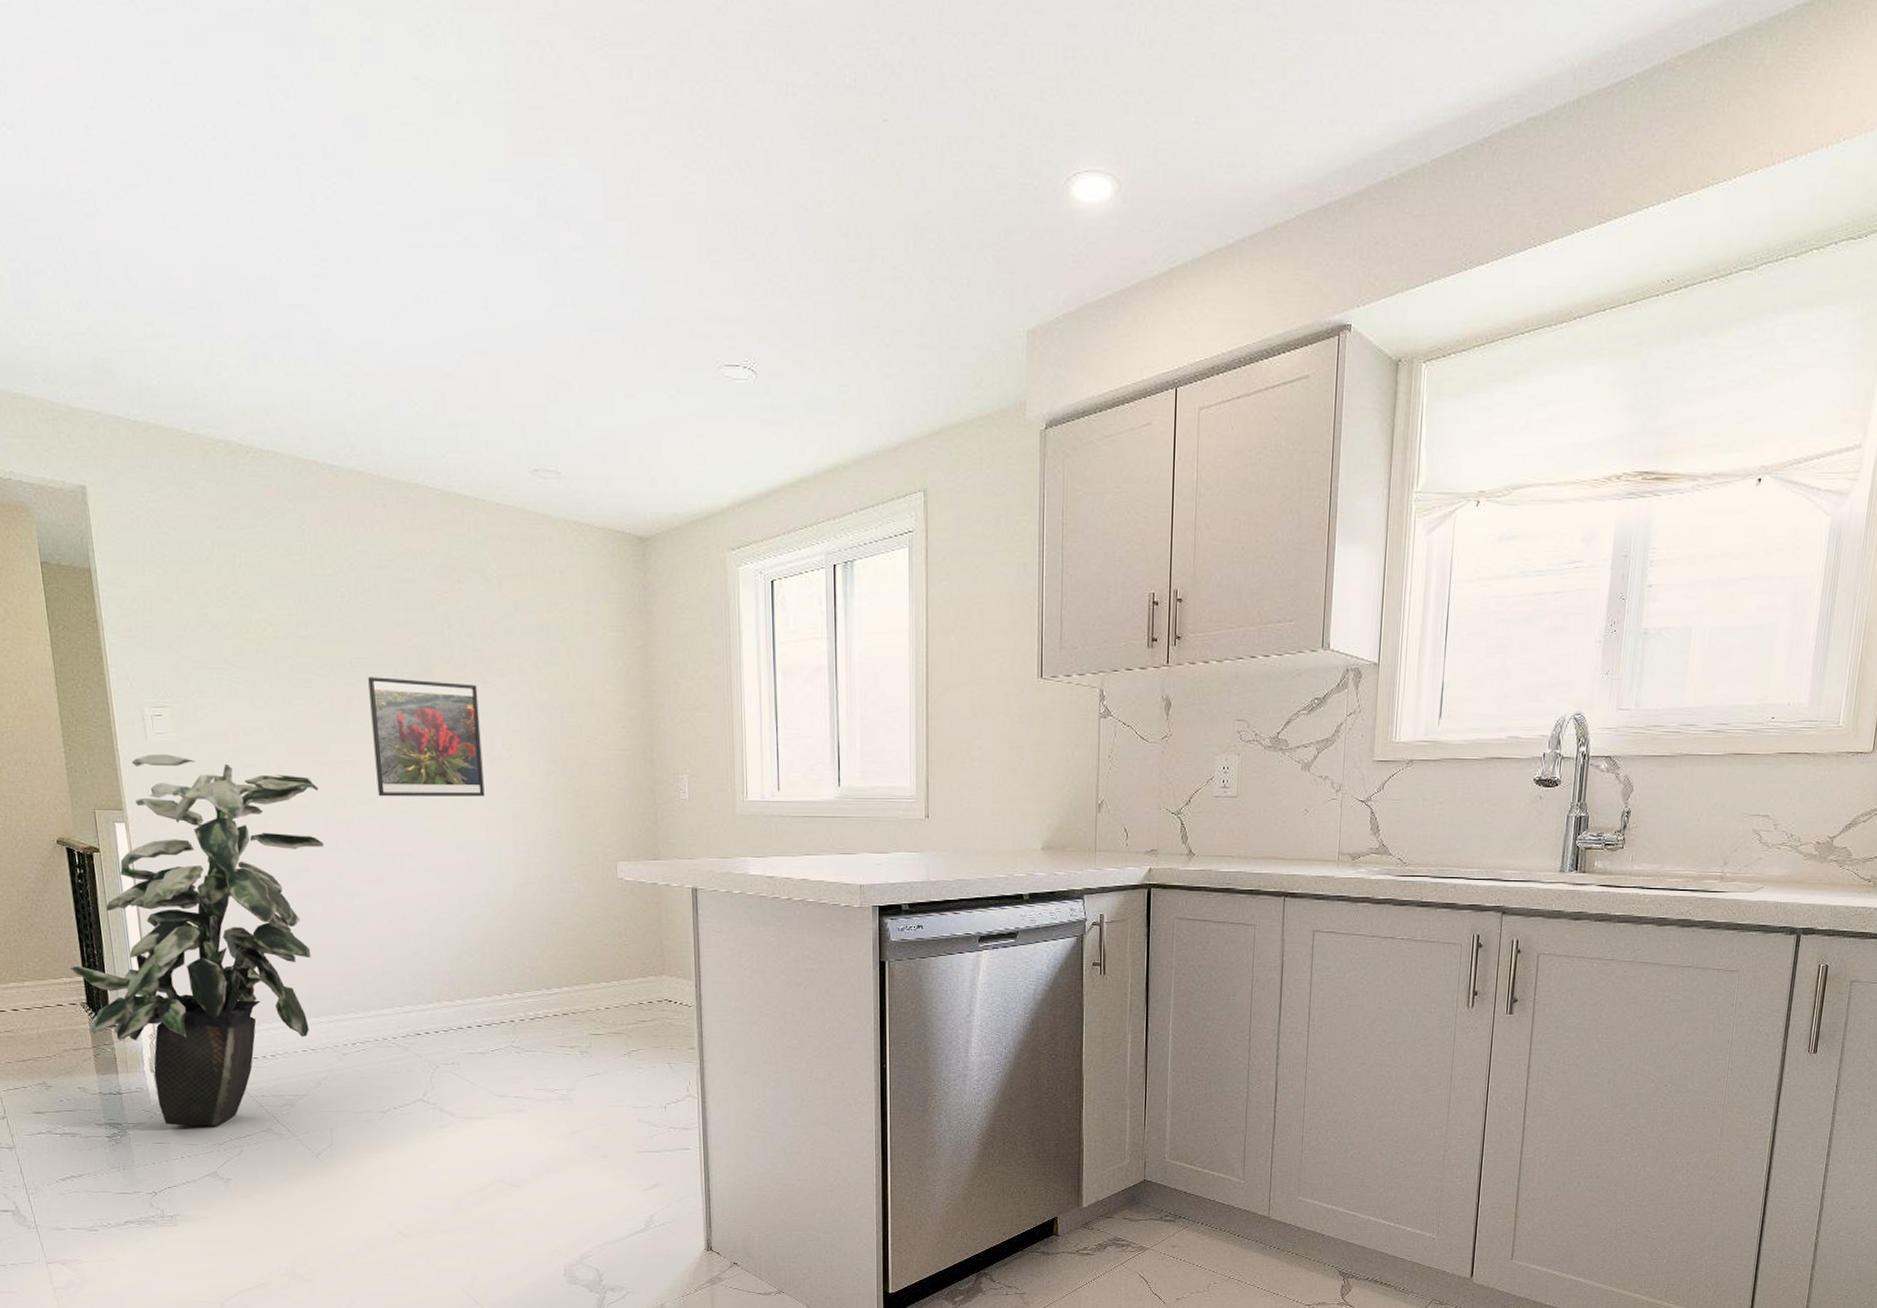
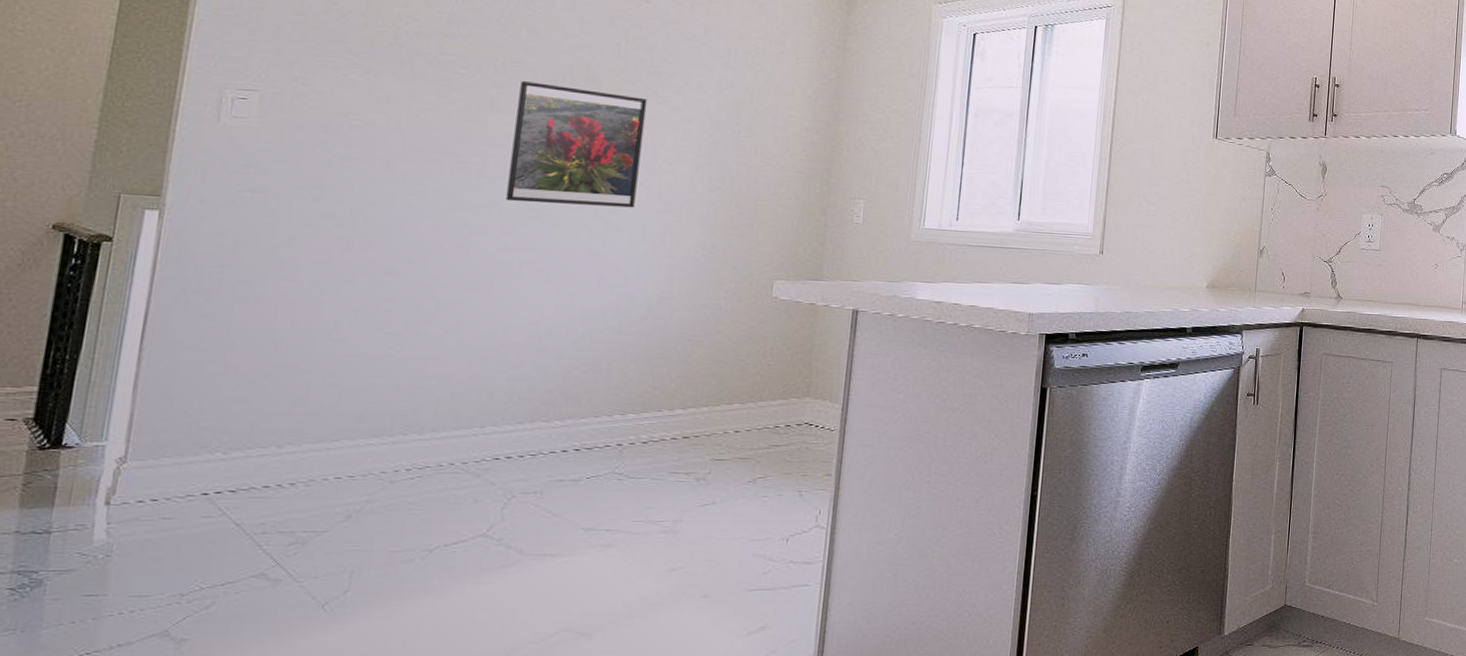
indoor plant: present [69,754,324,1126] -> none [21,138,433,572]

